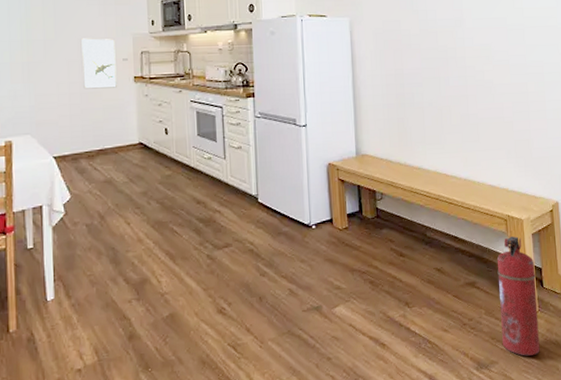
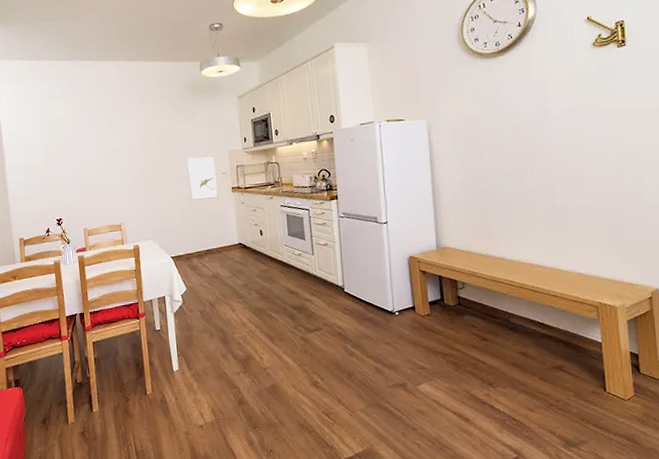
fire extinguisher: present [497,236,540,356] -> none [587,322,636,438]

